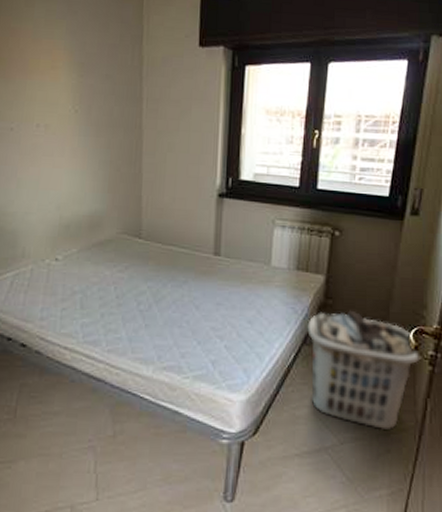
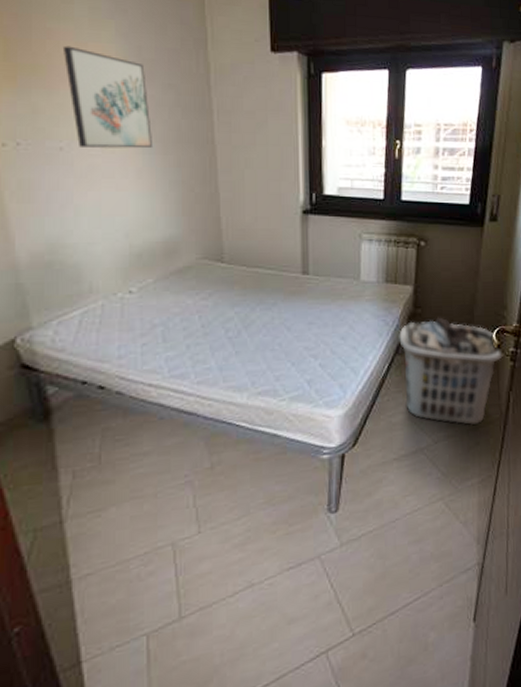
wall art: none [21,42,89,131] -> present [62,45,154,149]

